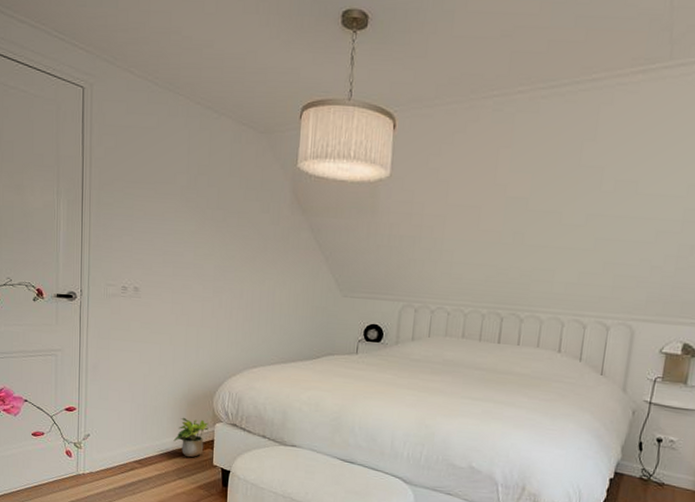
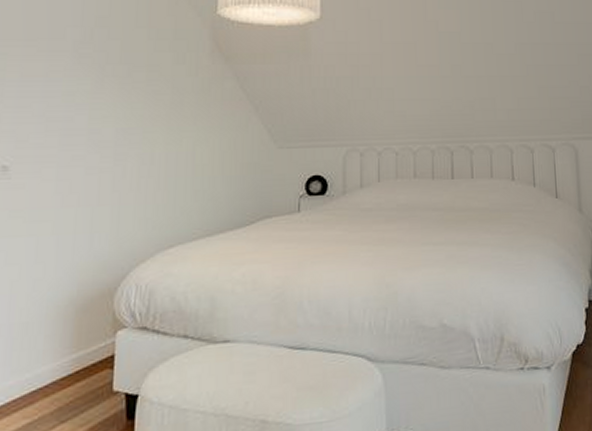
potted plant: present [173,417,209,458] -> none [53,329,107,389]

